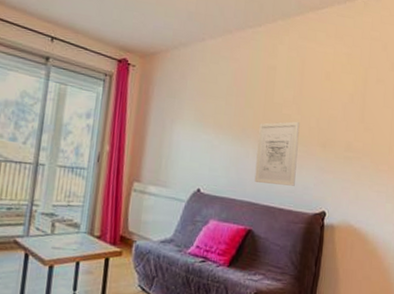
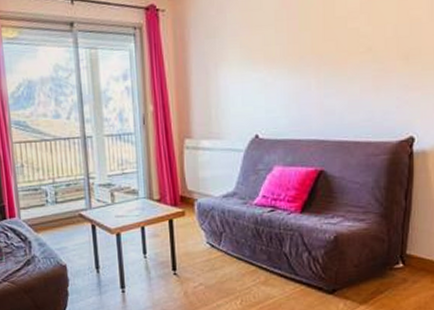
wall art: present [254,121,300,186] -> none [320,34,372,116]

